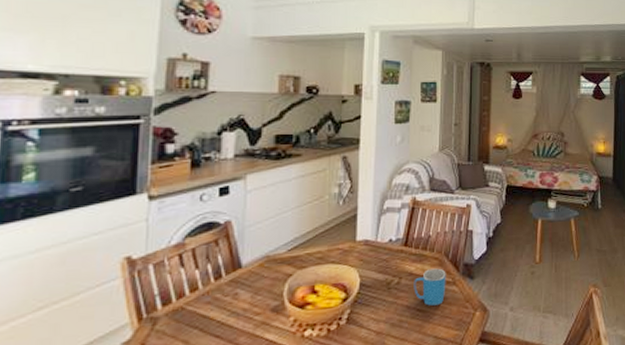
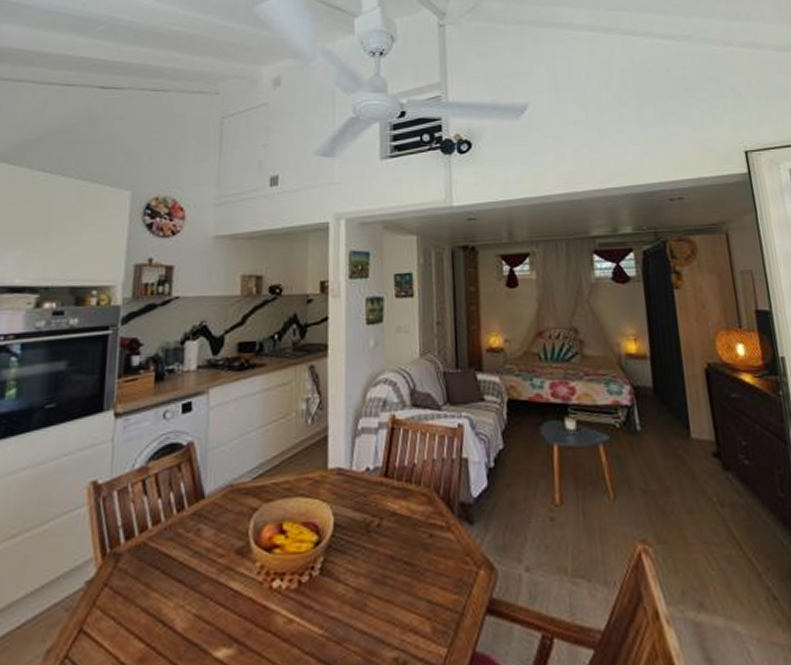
mug: present [414,268,446,306] -> none [398,507,439,558]

